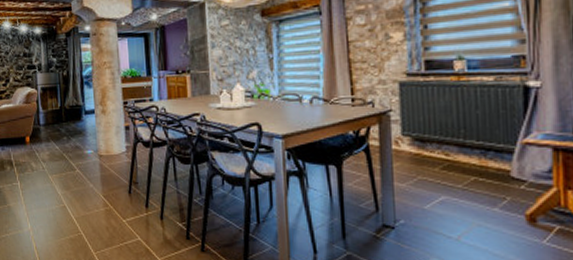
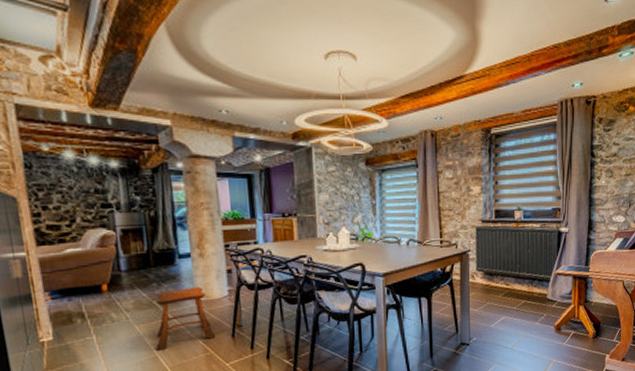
stool: none [65,142,115,200] -> present [156,287,216,351]

